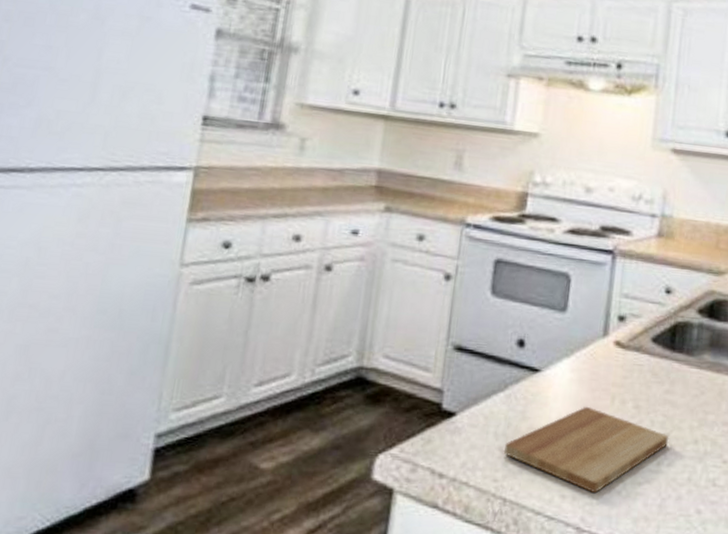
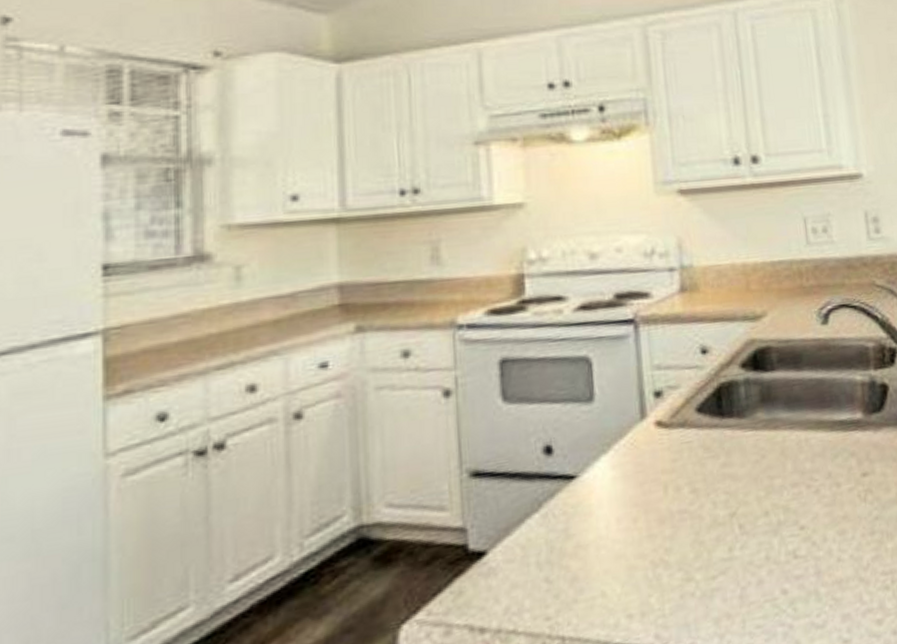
cutting board: present [503,406,669,493] -> none [551,504,737,602]

